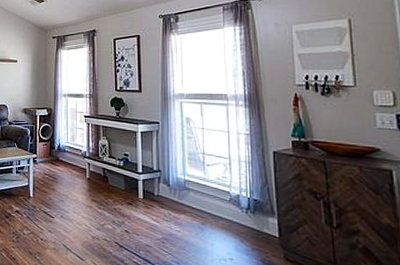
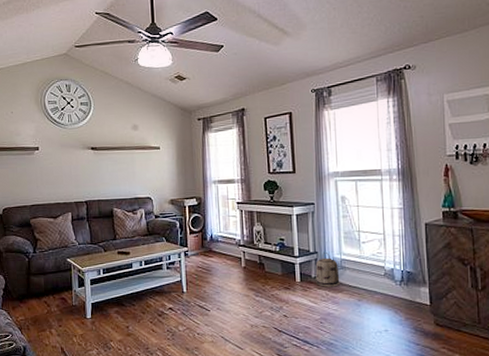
basket: none [158,171,183,207] -> present [315,251,340,287]

